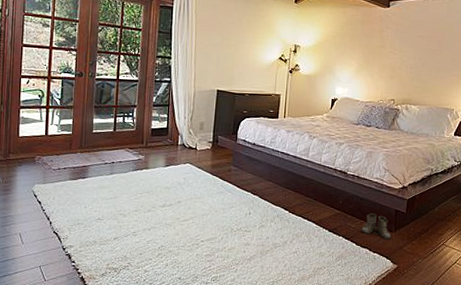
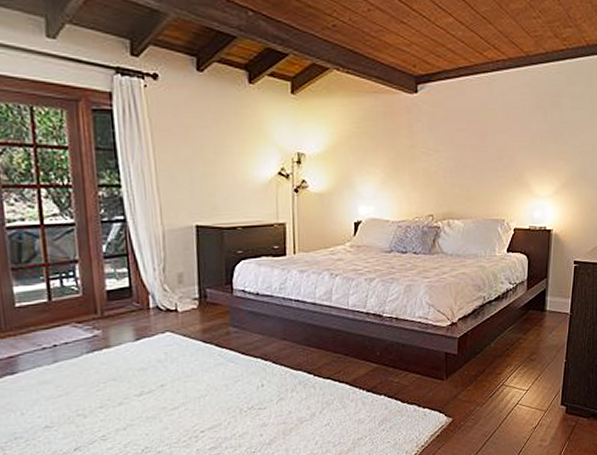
boots: present [361,213,392,240] -> none [406,361,443,391]

